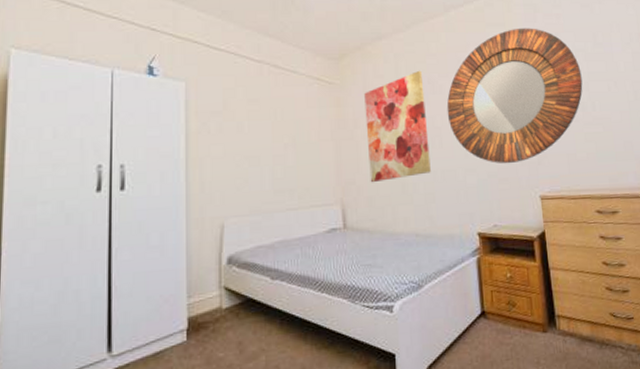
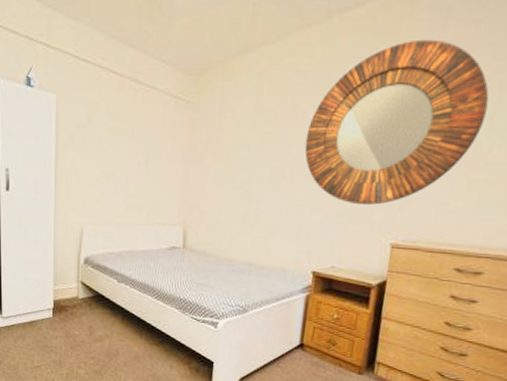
wall art: present [364,70,431,183] -> none [213,91,286,209]

